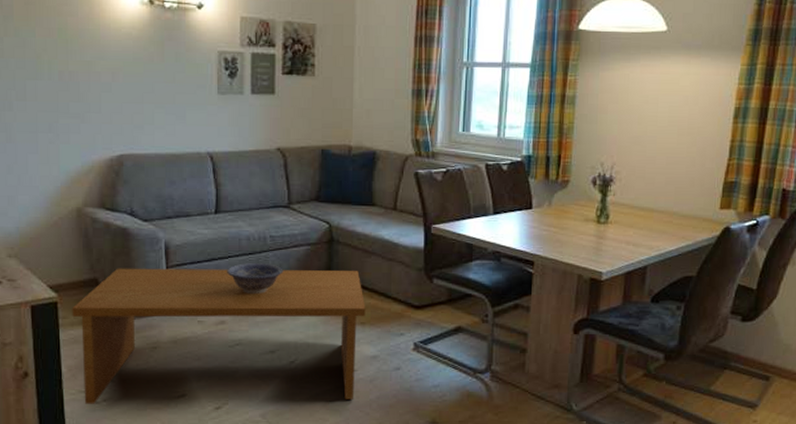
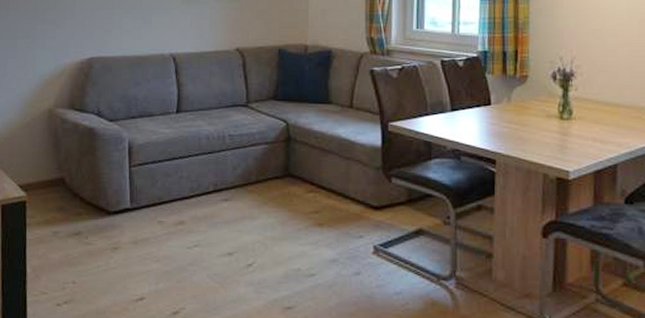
coffee table: present [72,268,366,404] -> none [39,167,324,306]
decorative bowl: present [227,263,283,294] -> none [187,162,242,193]

